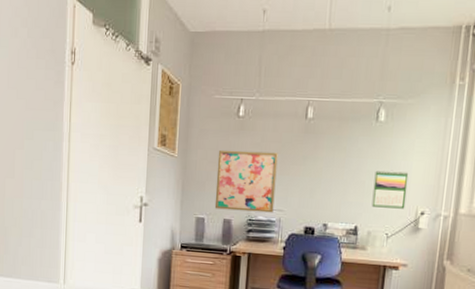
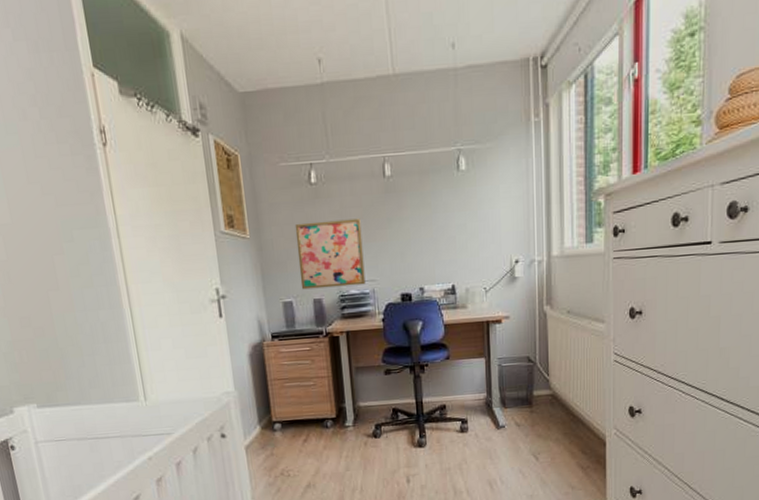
calendar: present [371,170,409,209] -> none [464,221,499,262]

